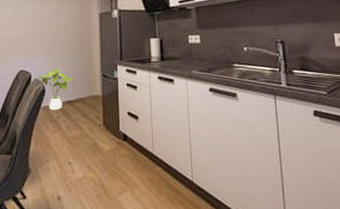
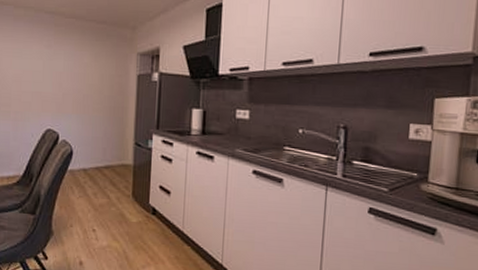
house plant: present [37,68,75,110] -> none [64,131,105,175]

